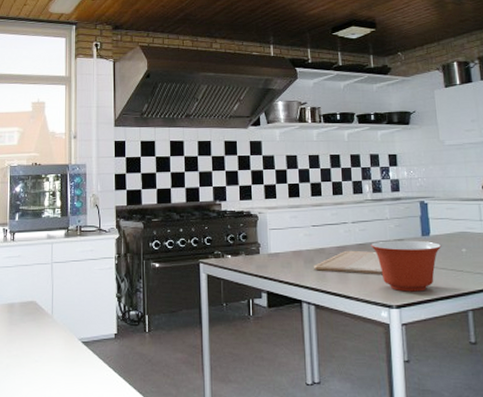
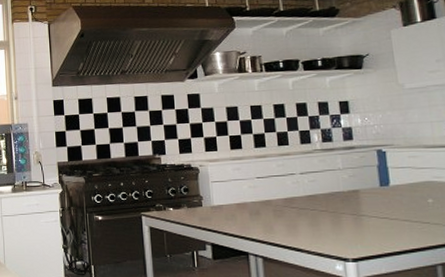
chopping board: present [313,250,383,275] -> none [259,202,336,228]
mixing bowl: present [371,240,442,292] -> none [322,191,404,245]

